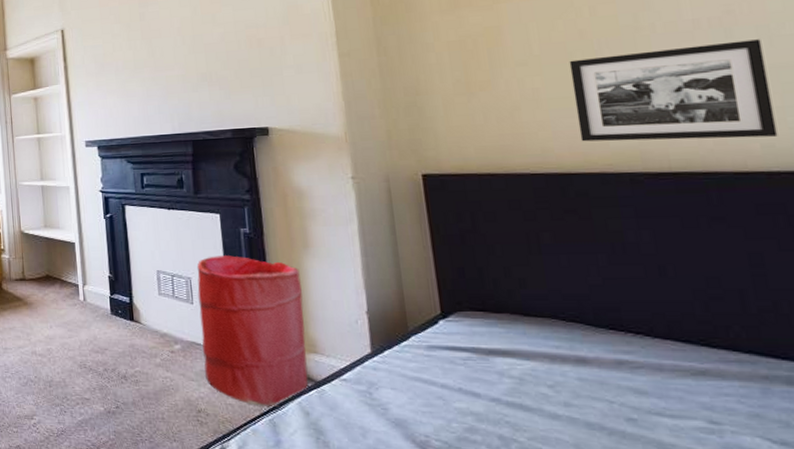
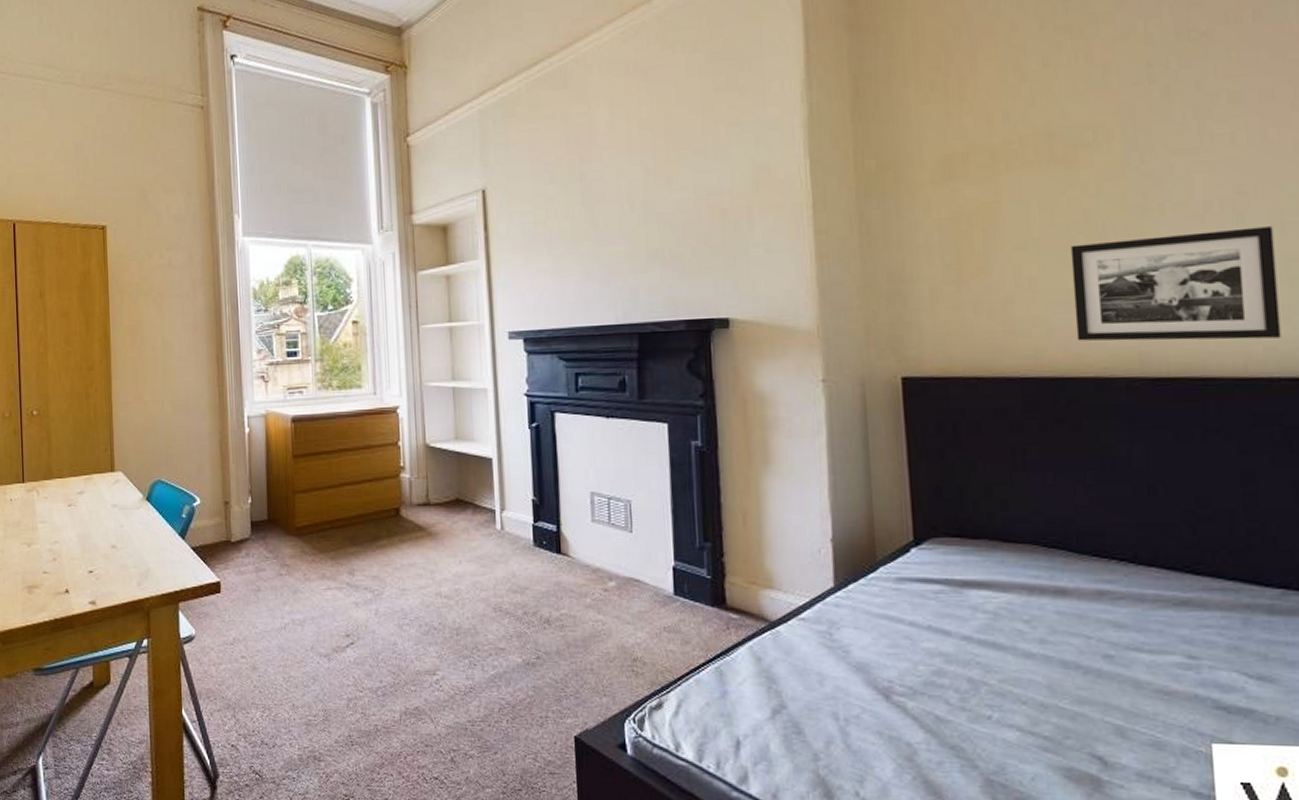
laundry hamper: present [196,255,308,407] -> none [638,474,762,652]

